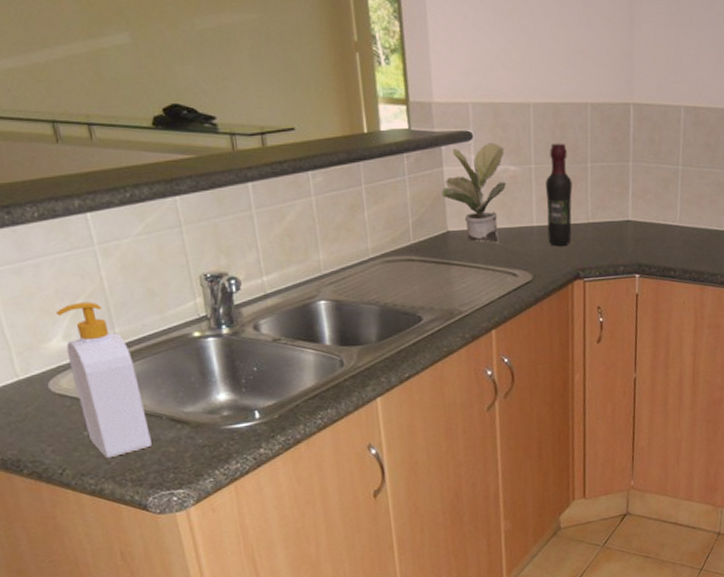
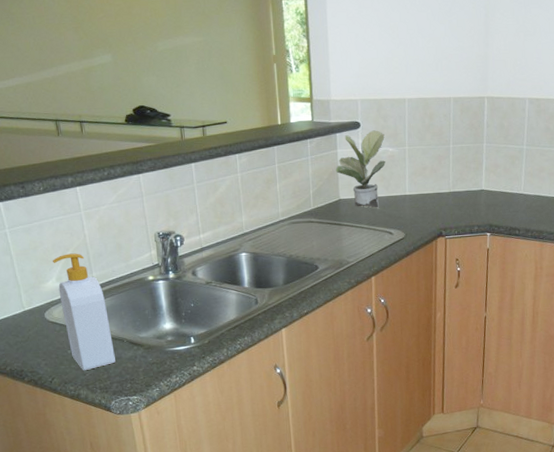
wine bottle: present [545,143,573,246] -> none [416,129,438,211]

